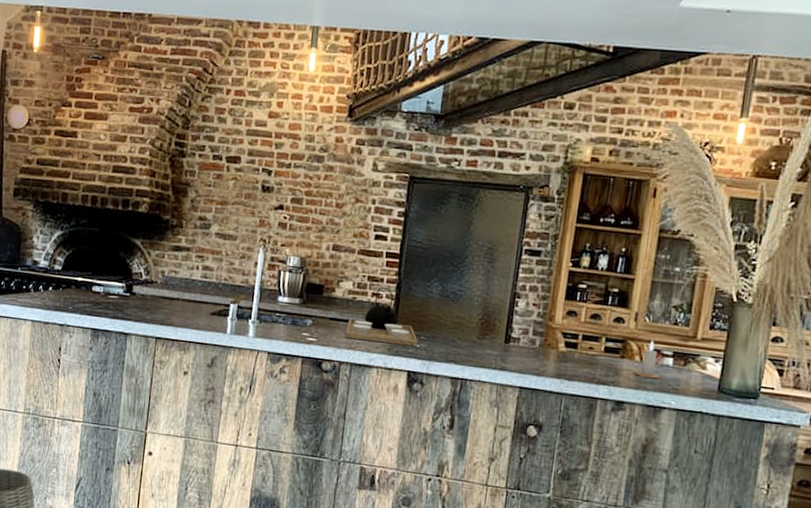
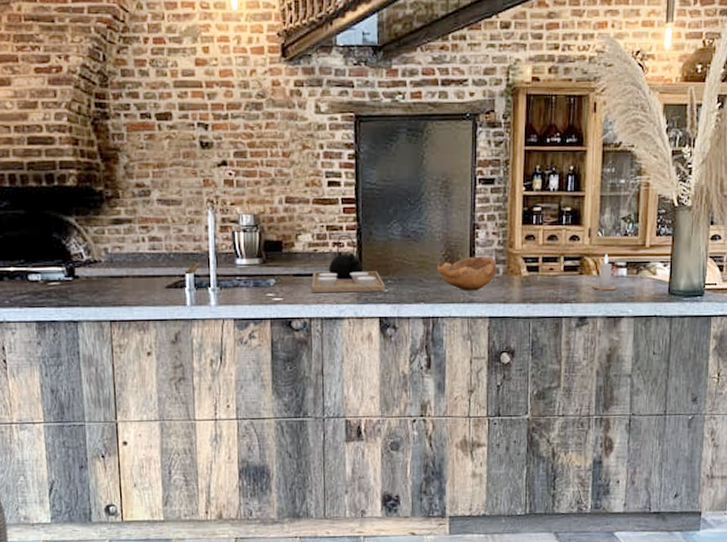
wooden bowl: none [471,324,533,359] -> present [436,256,496,291]

